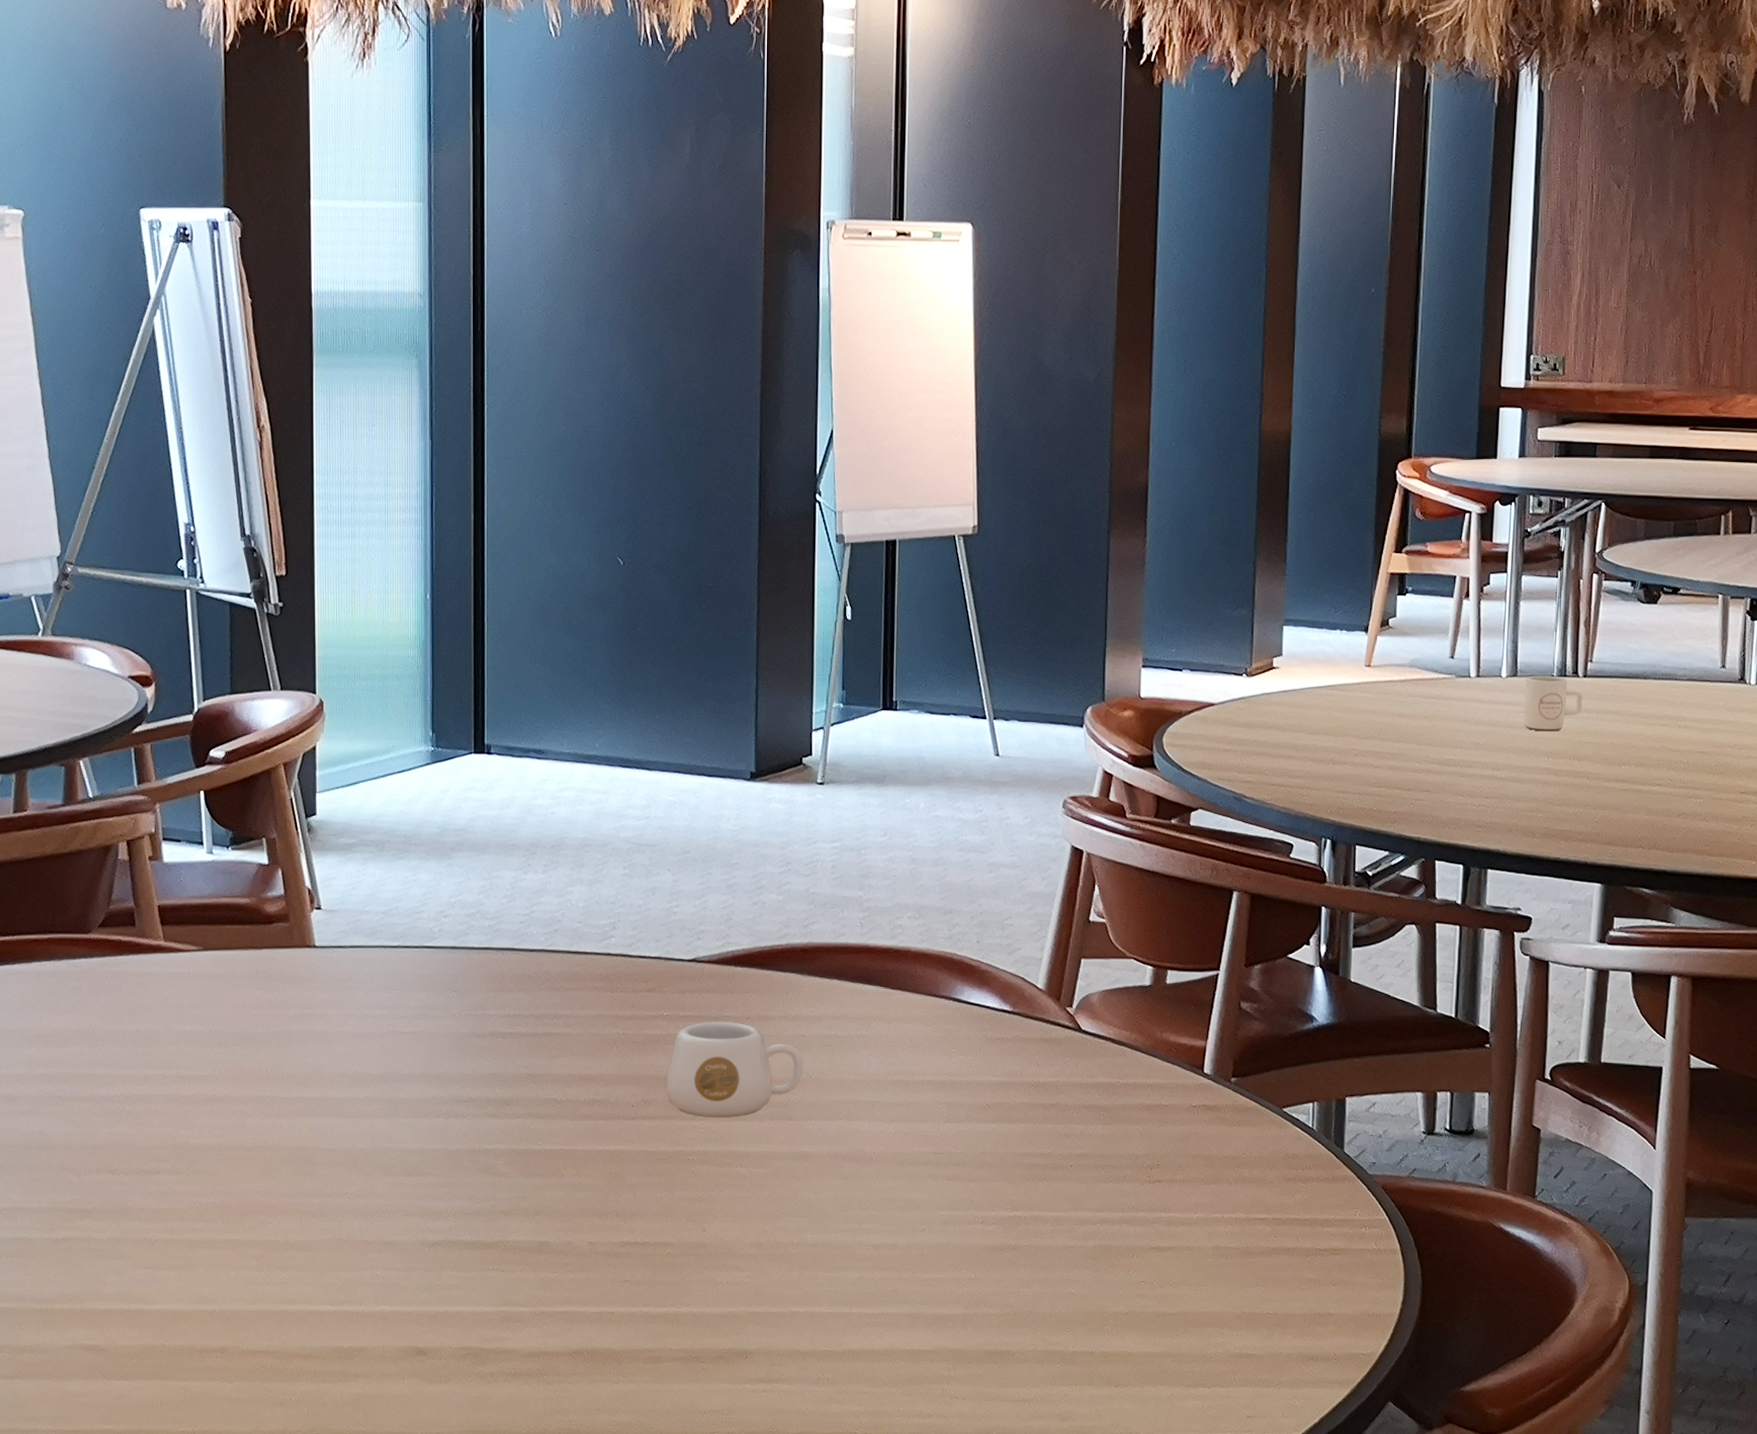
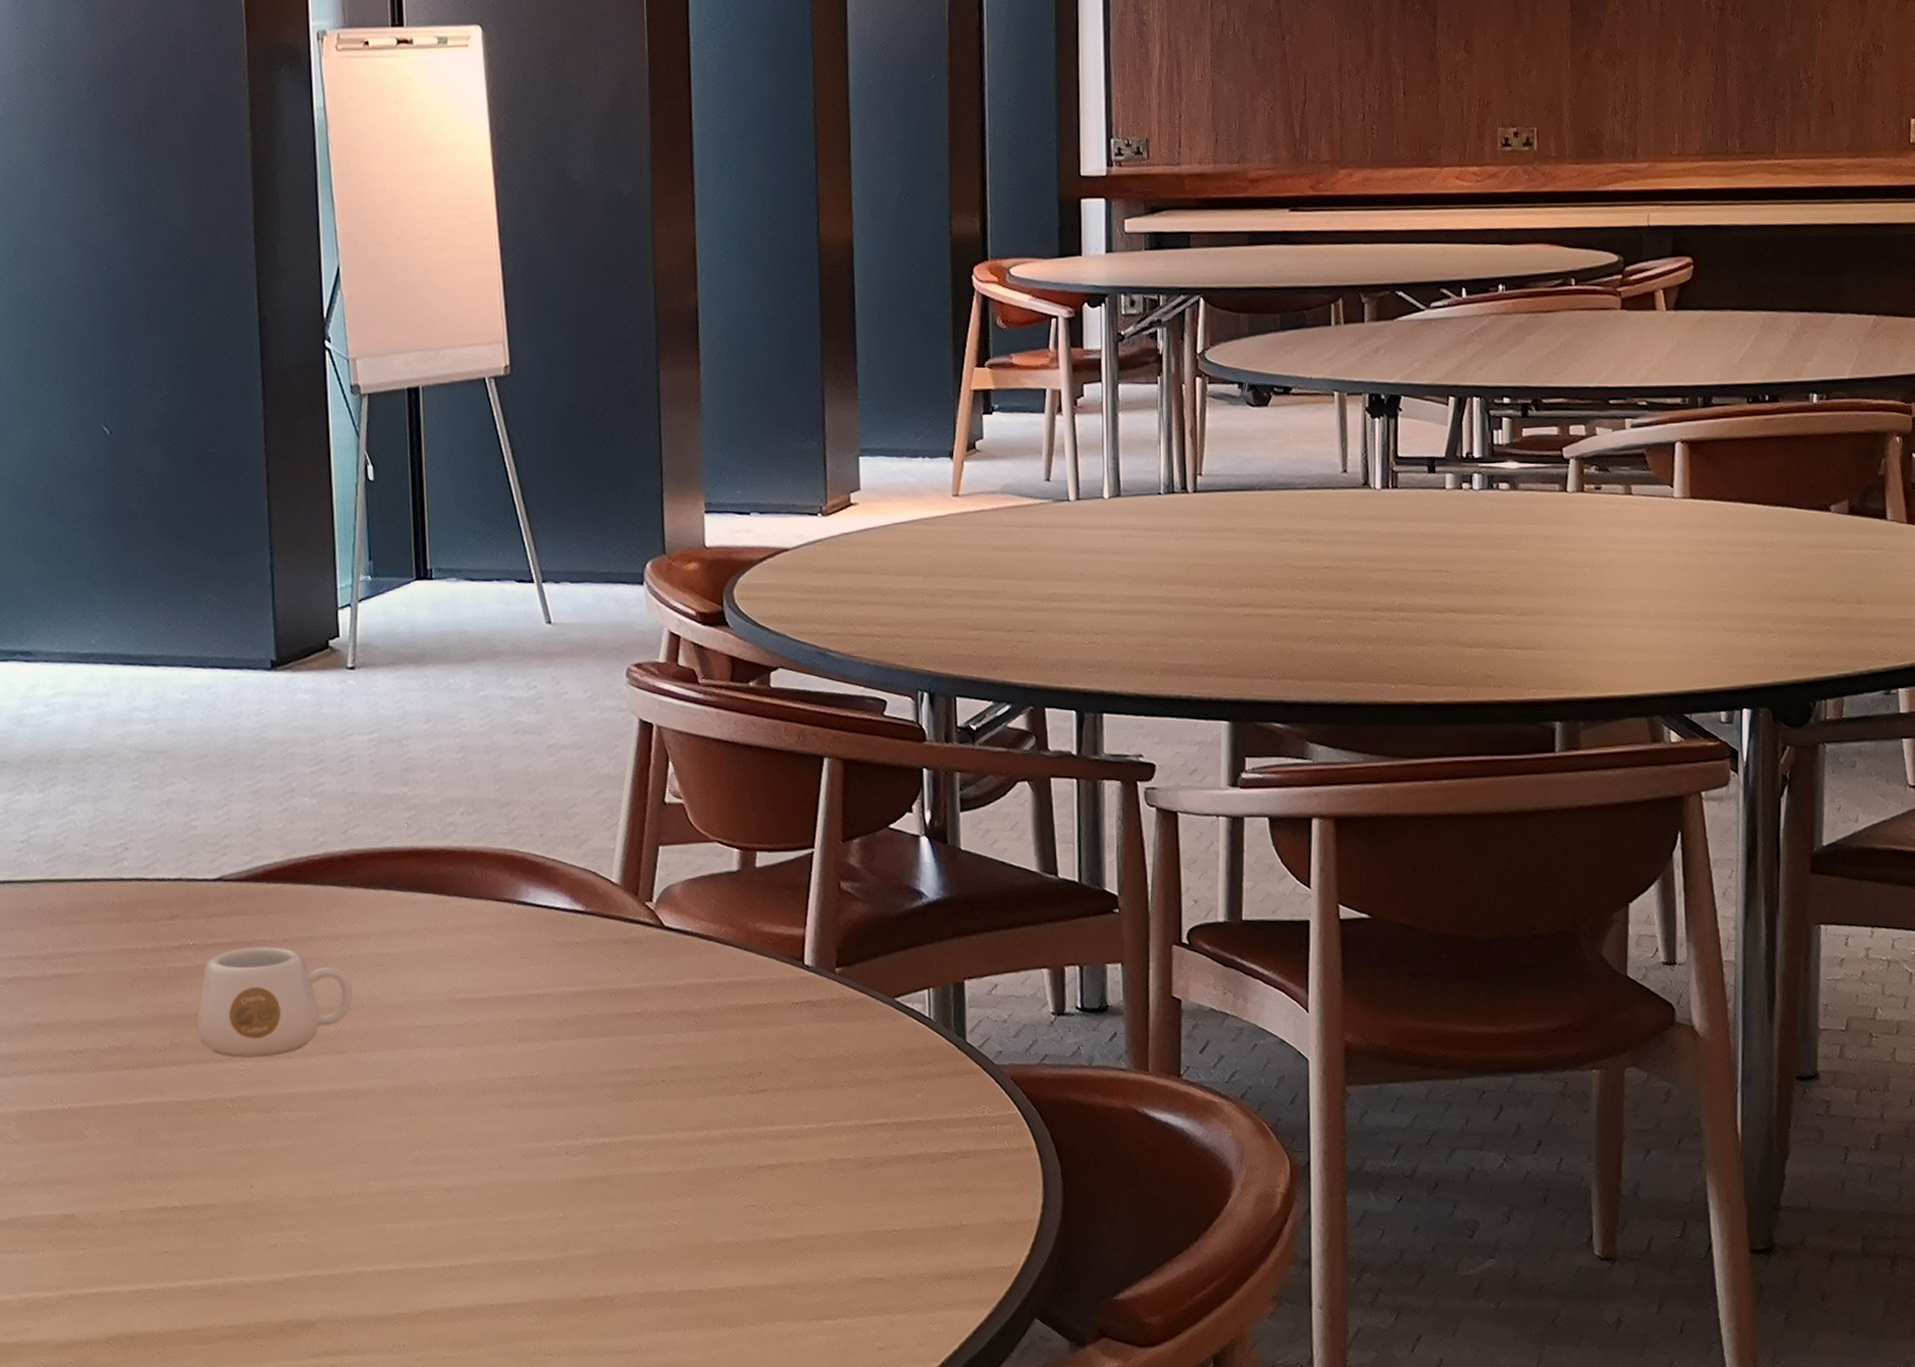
mug: present [1523,675,1583,732] -> none [1130,493,1195,556]

